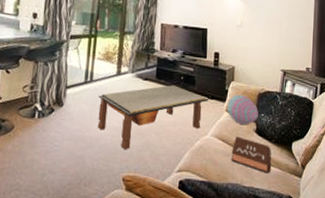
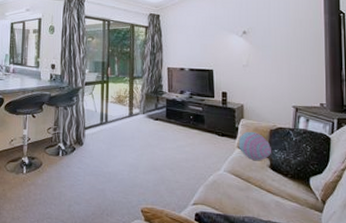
coffee table: present [97,85,209,150] -> none [114,124,219,184]
book: present [231,136,272,174] -> none [246,172,289,208]

